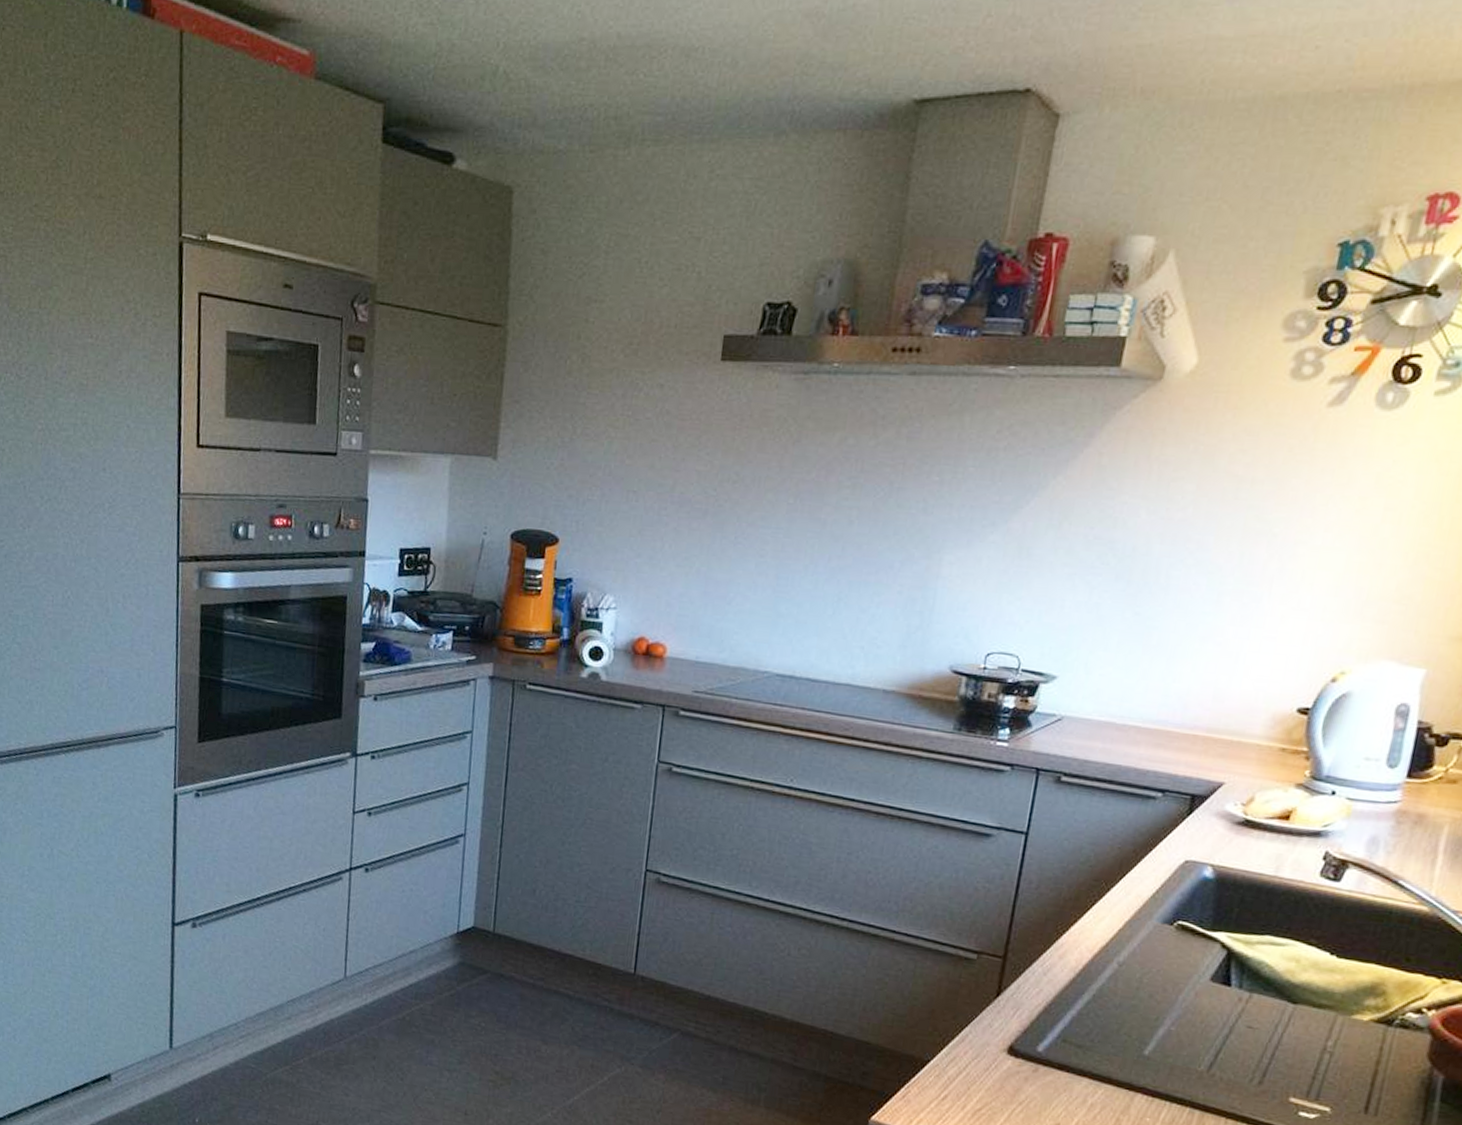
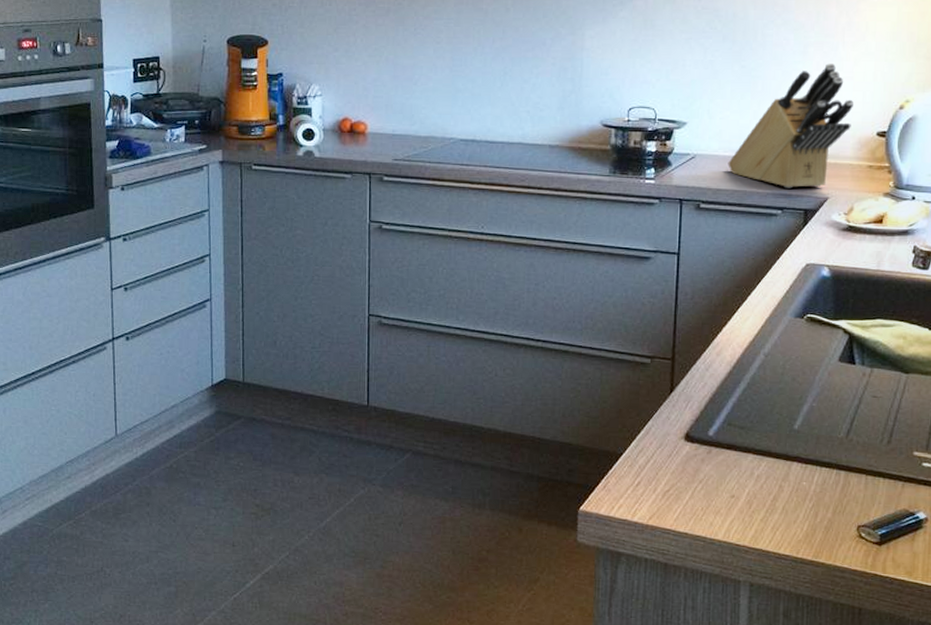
knife block: none [1102,618,1273,769] -> present [728,64,853,189]

